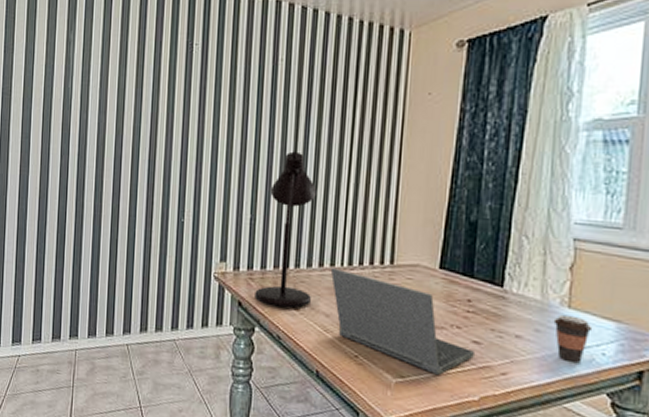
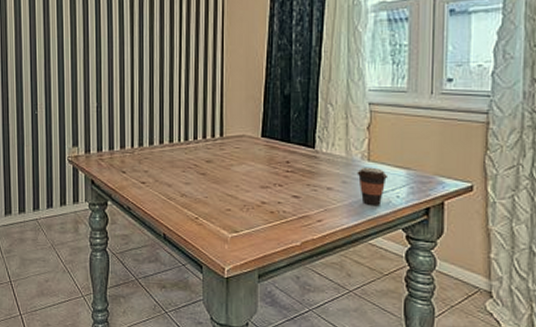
desk lamp: present [255,151,317,309] -> none [105,45,154,182]
laptop computer: present [330,267,474,375] -> none [169,143,294,227]

